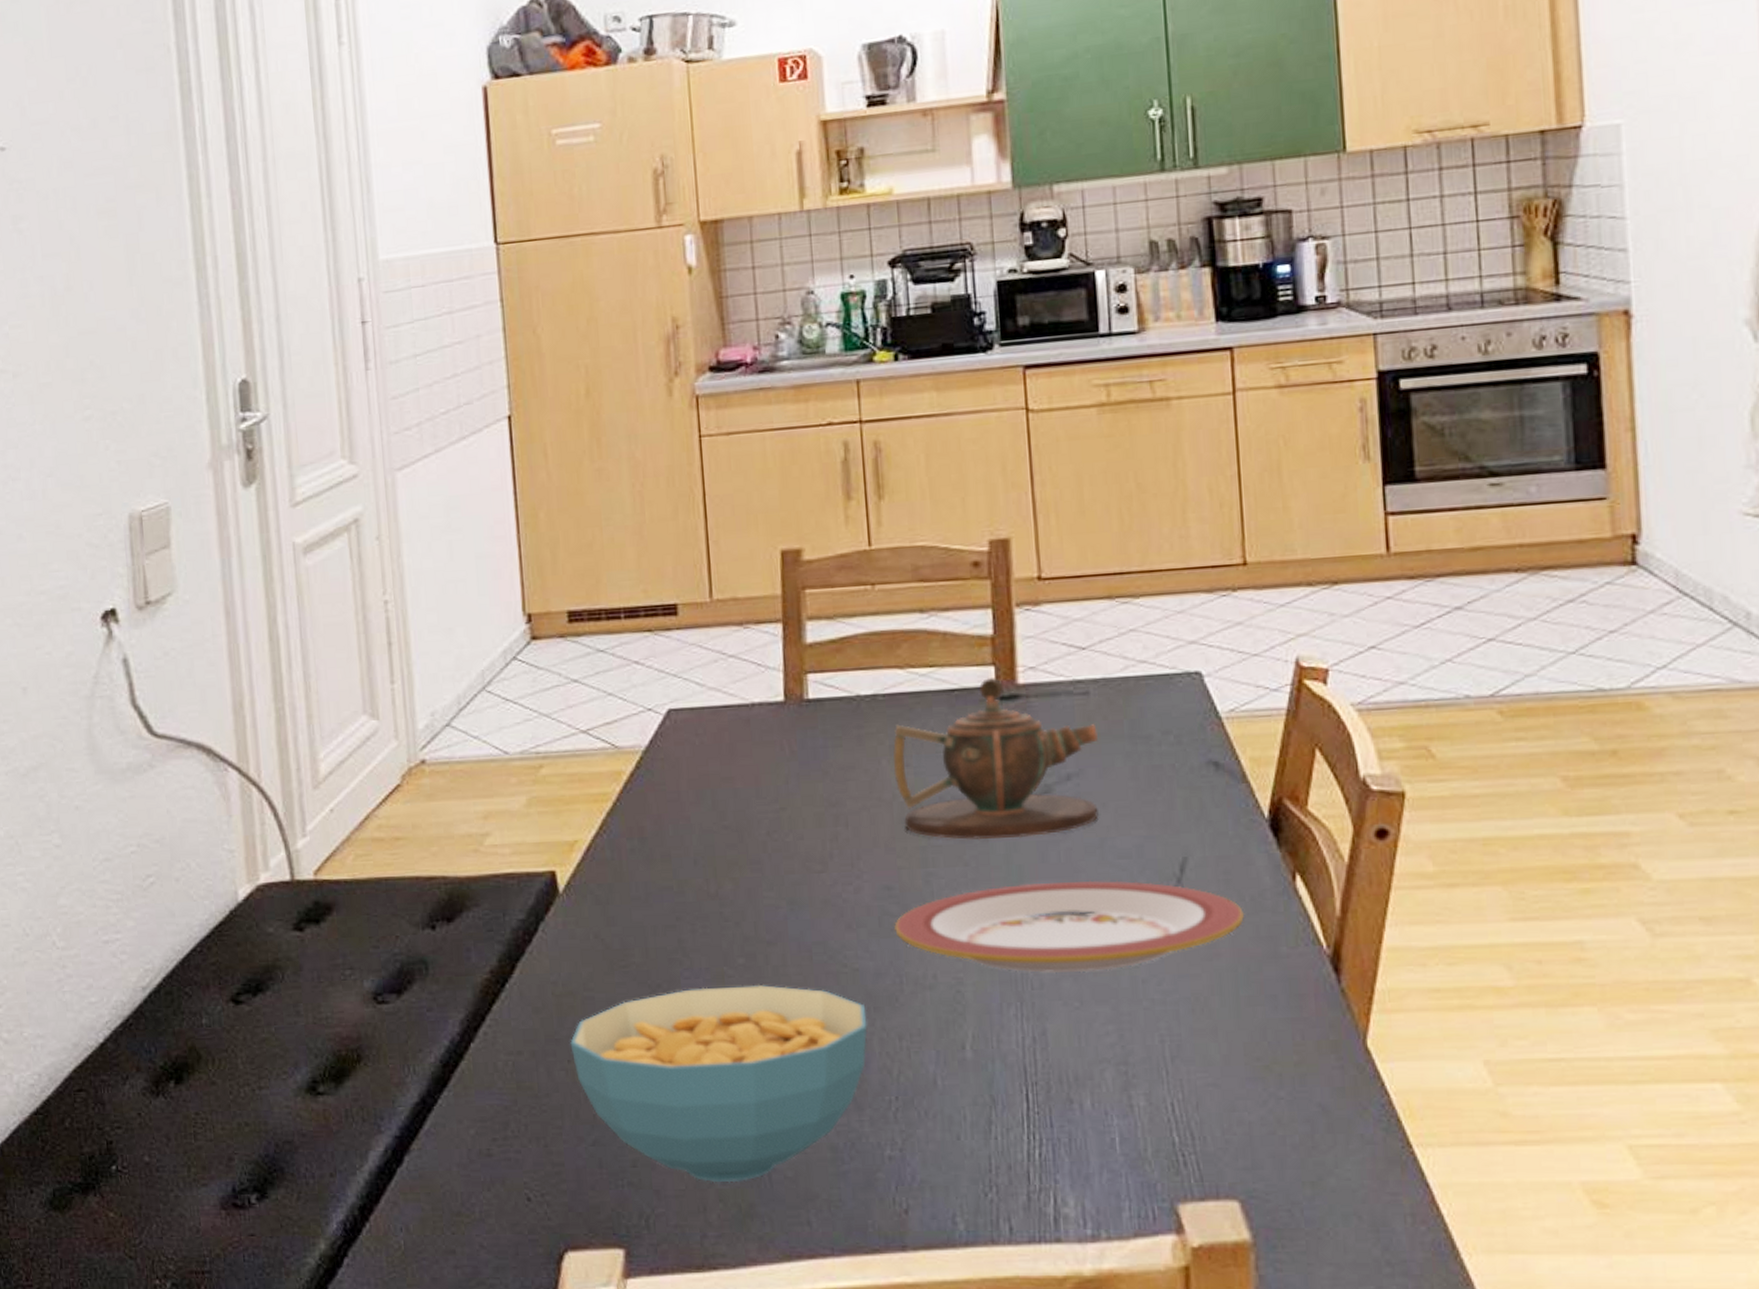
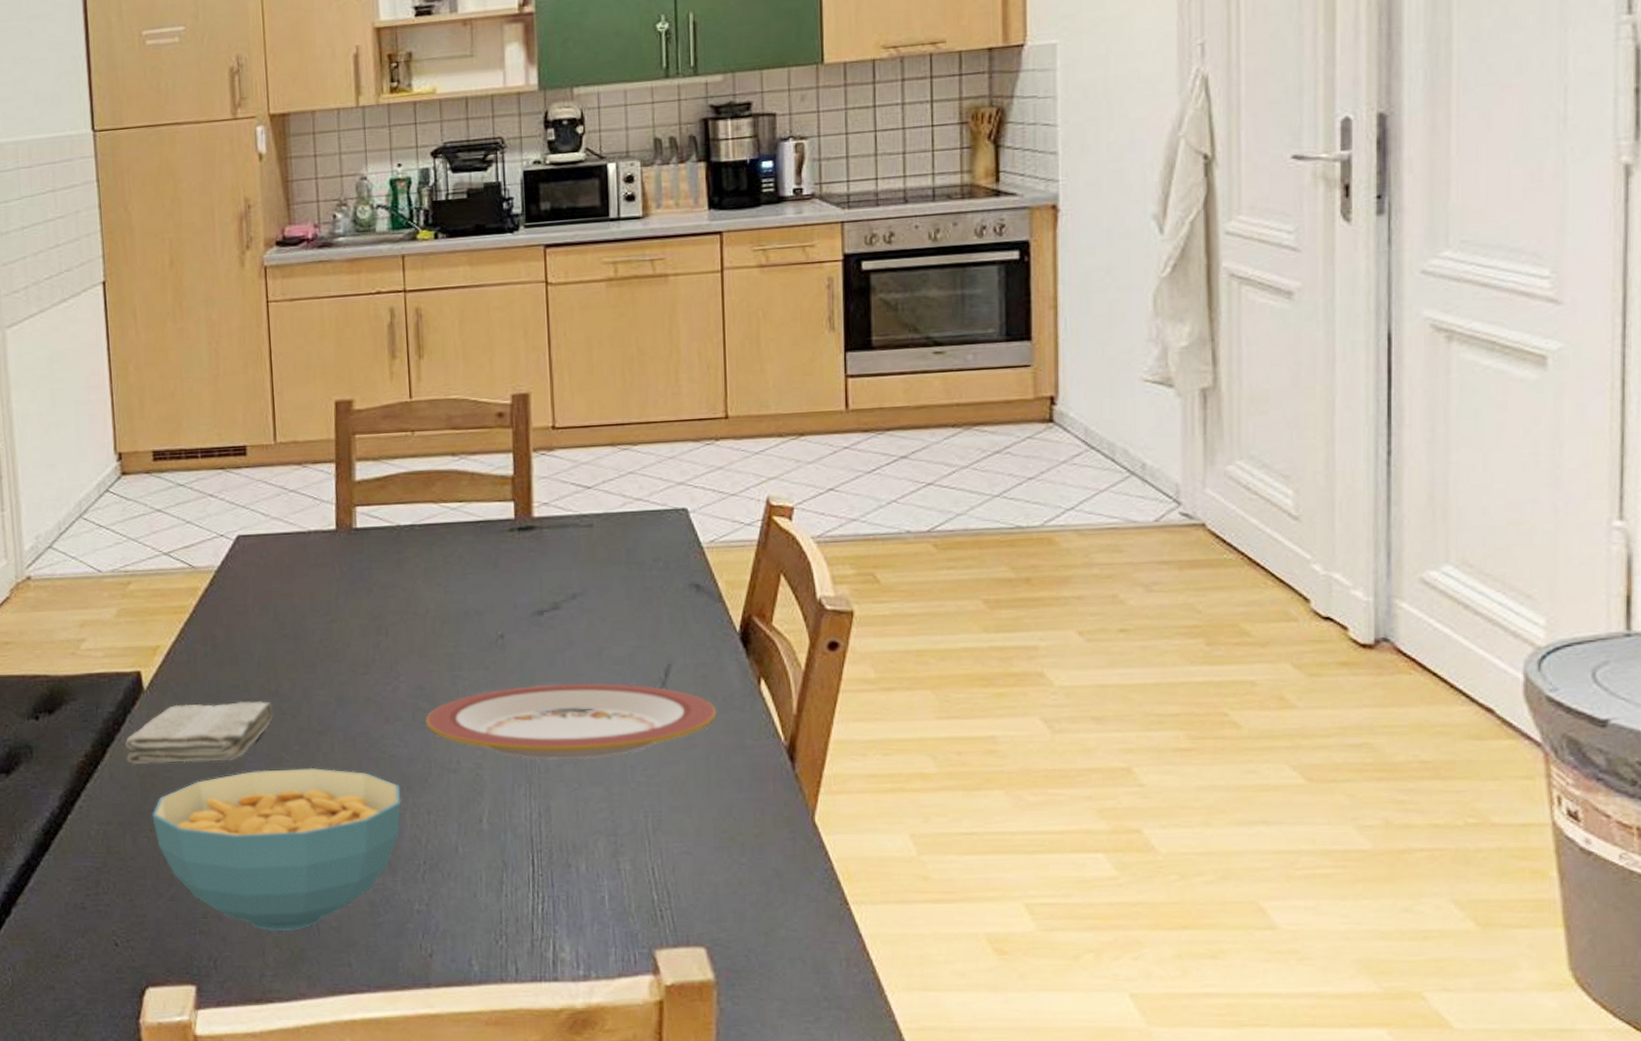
washcloth: none [538,905,714,982] -> present [125,701,274,764]
teapot: present [893,678,1099,840] -> none [427,512,599,649]

